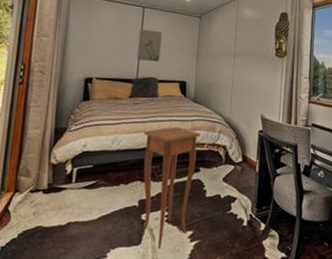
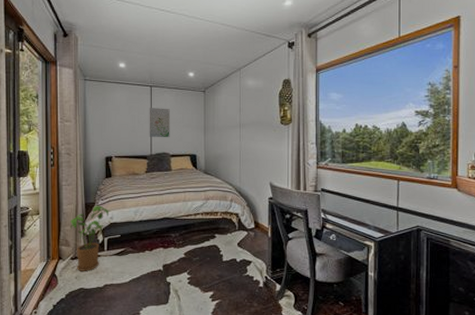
house plant: none [33,130,84,206] -> present [70,205,111,271]
side table: present [141,127,201,248] -> none [161,198,214,307]

